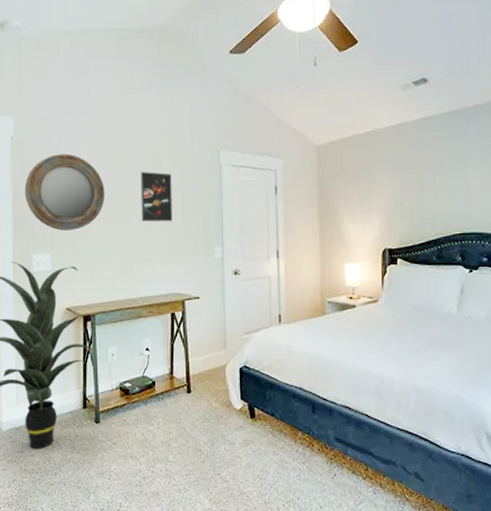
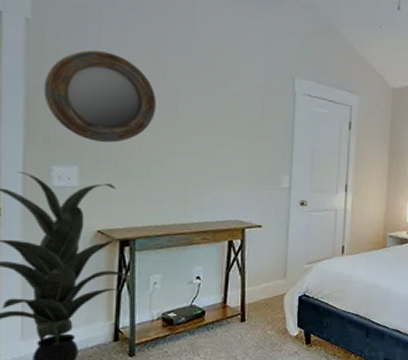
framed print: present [140,172,173,222] -> none [200,87,240,146]

